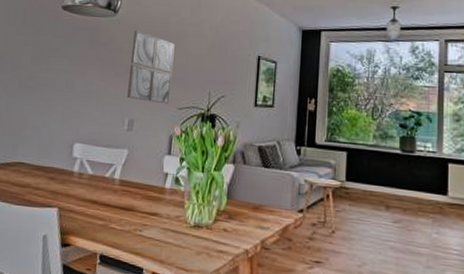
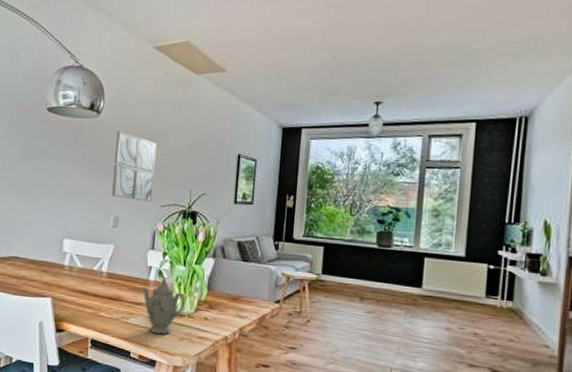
teapot: none [157,184,205,249] -> present [142,277,186,335]

